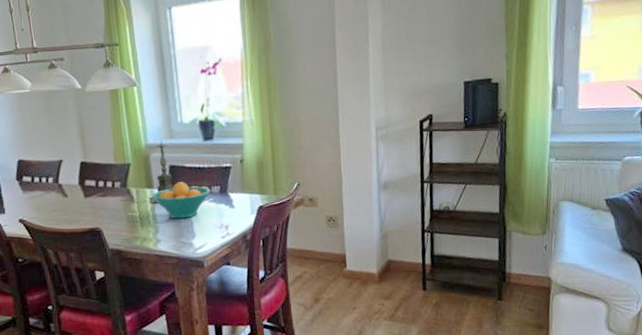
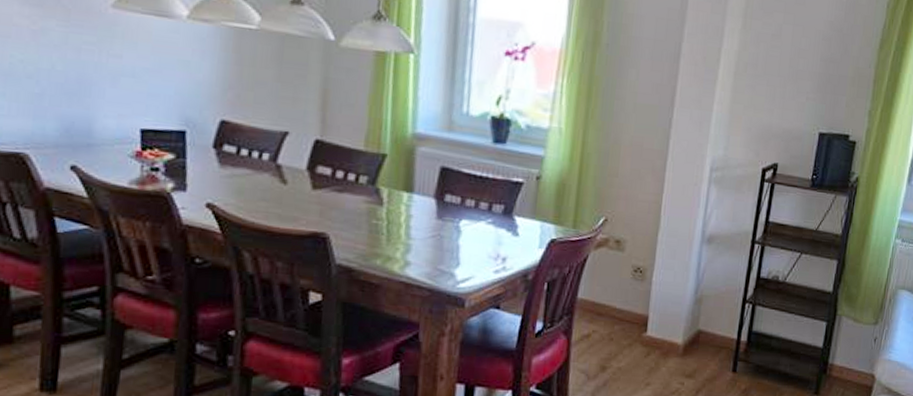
candle holder: present [149,140,173,204] -> none [405,131,444,213]
fruit bowl: present [151,182,211,219] -> none [409,190,492,240]

